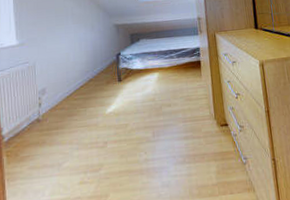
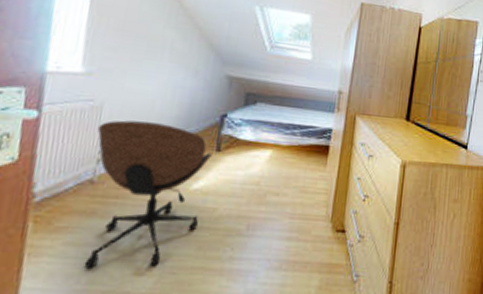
office chair: none [35,69,117,184] -> present [83,120,213,268]

